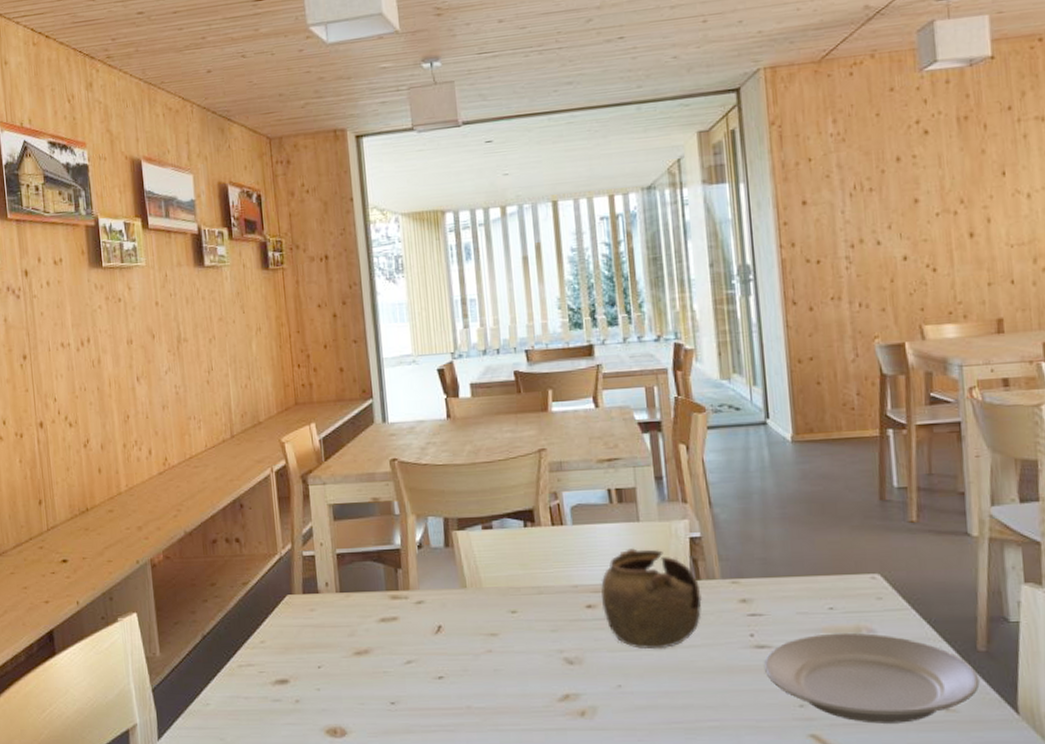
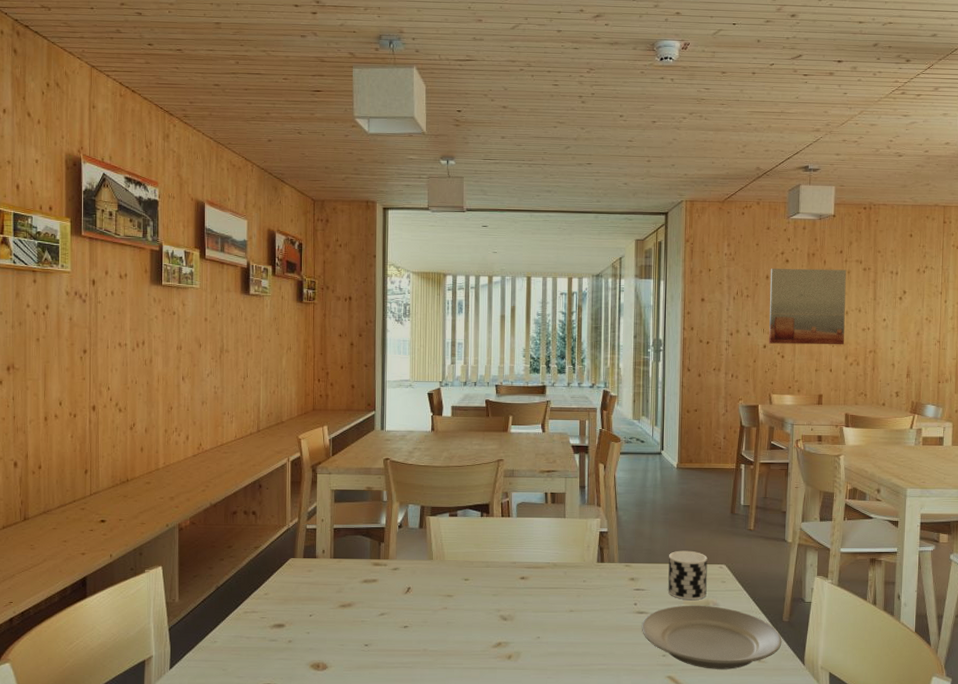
teapot: present [601,548,702,649] -> none [533,537,604,612]
cup: none [793,556,856,627] -> present [668,550,708,601]
wall art: none [901,133,1029,254] -> present [769,268,846,345]

